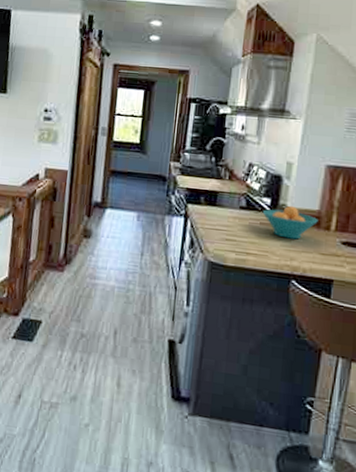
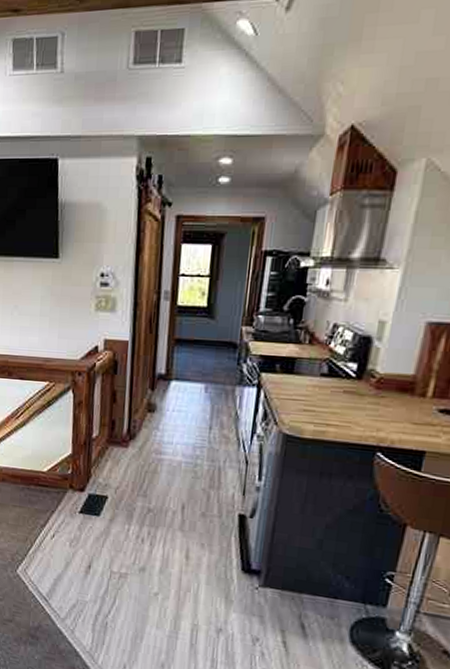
fruit bowl: present [262,205,318,240] -> none [346,370,413,408]

